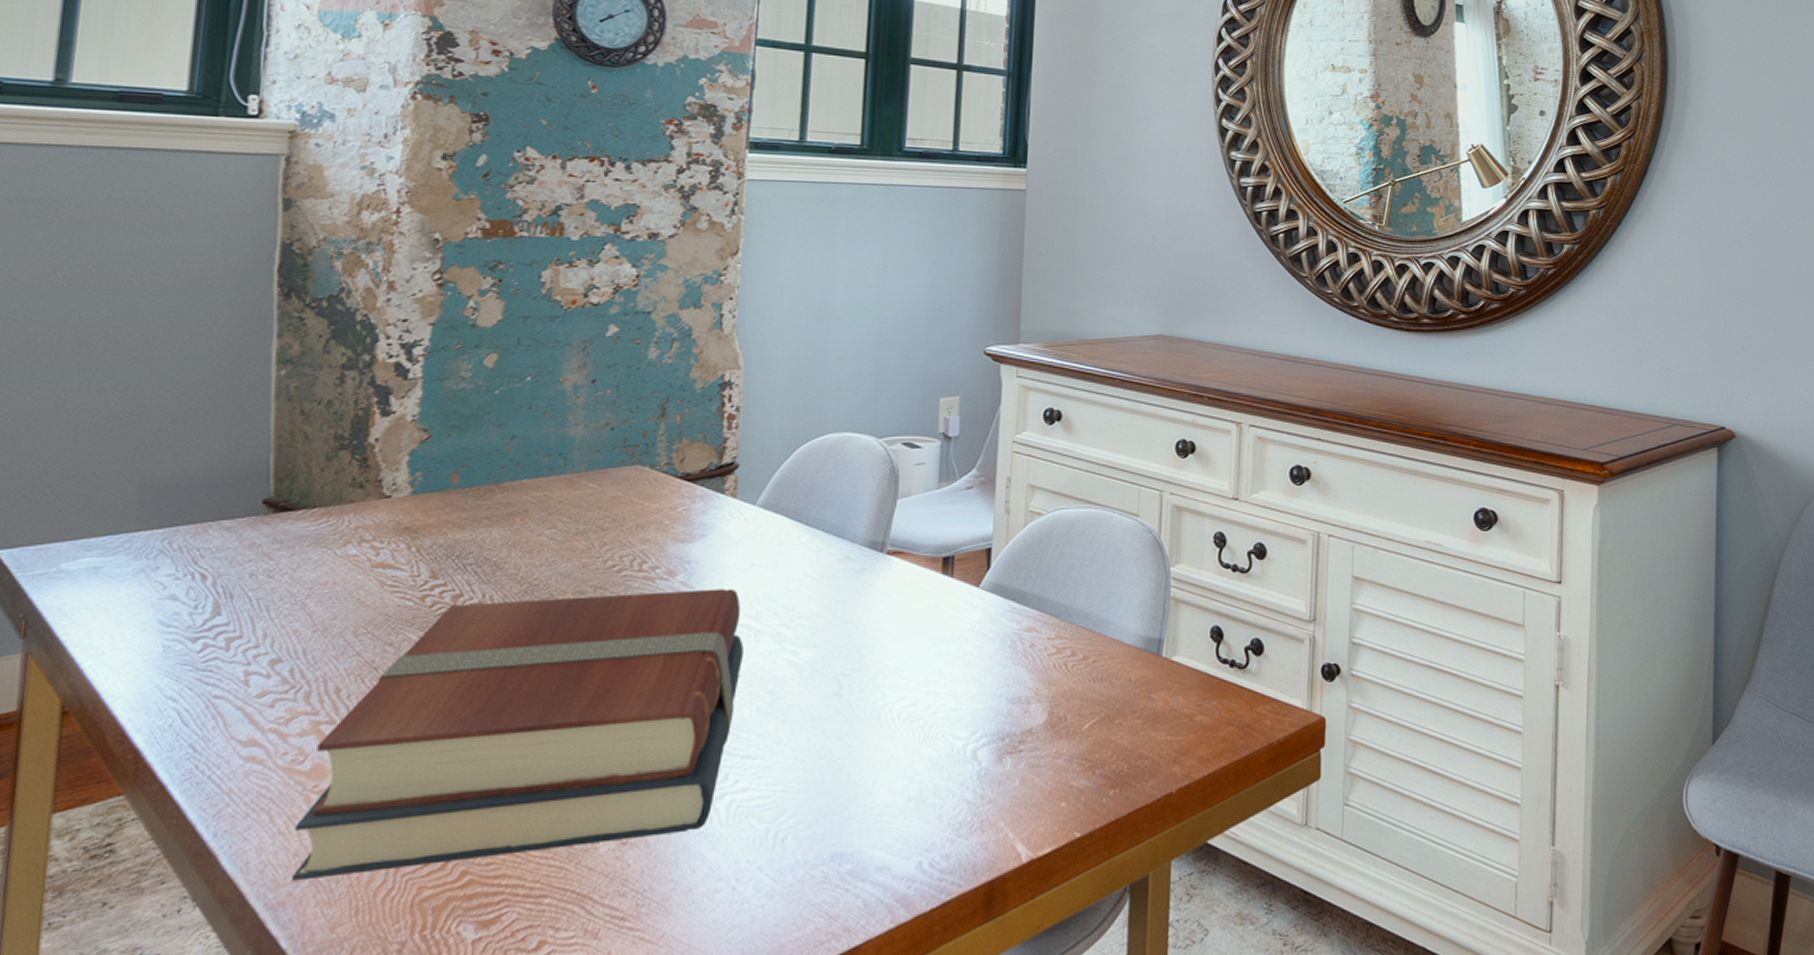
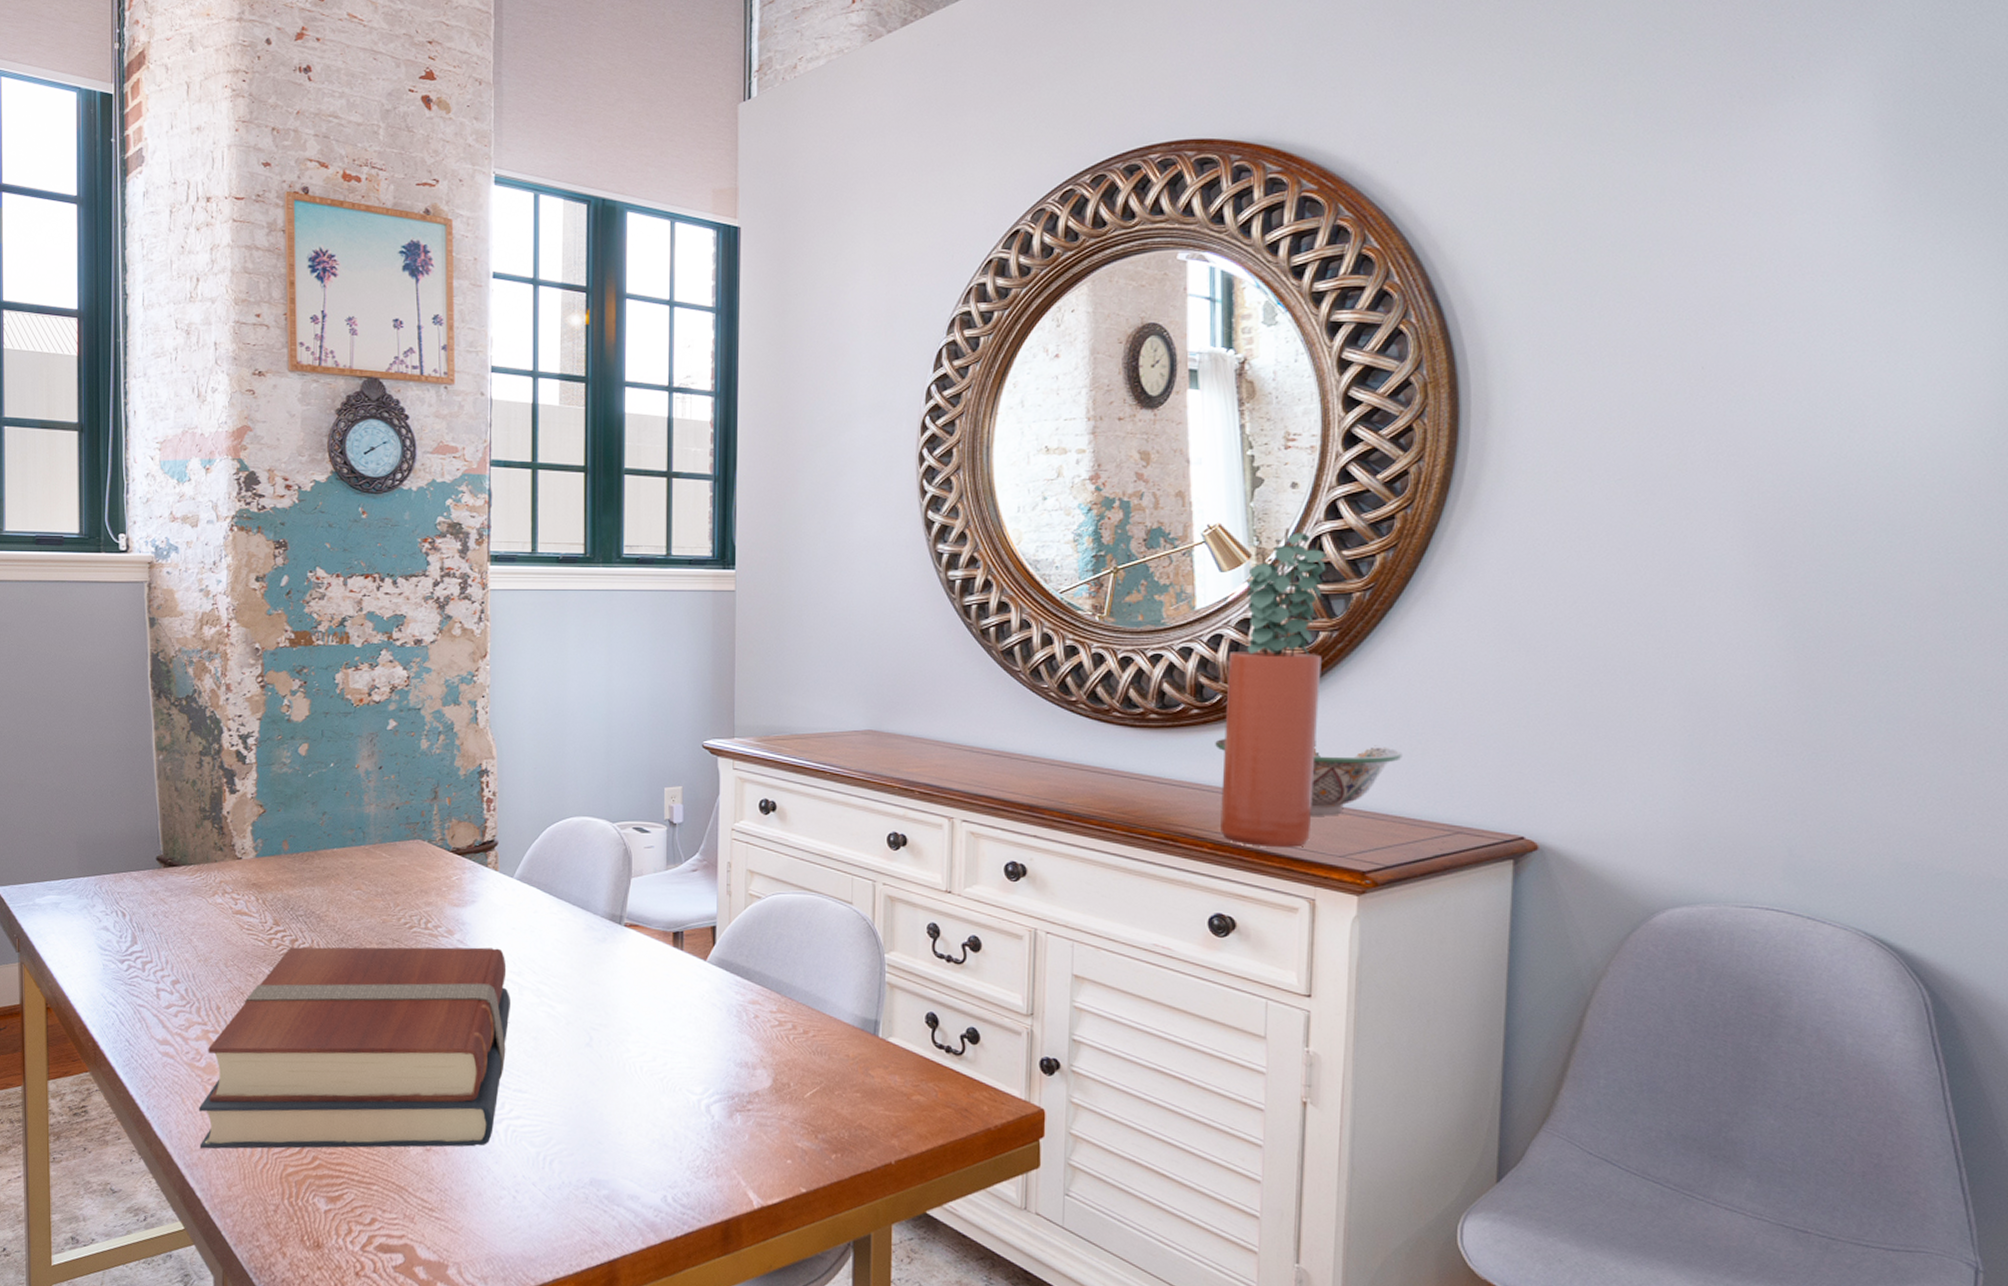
decorative bowl: none [1479,341,1631,412] -> present [1215,738,1402,816]
vase: none [1484,141,1569,444] -> present [1220,516,1327,848]

